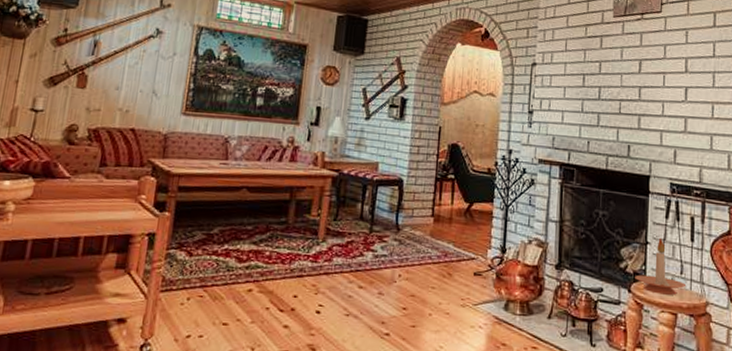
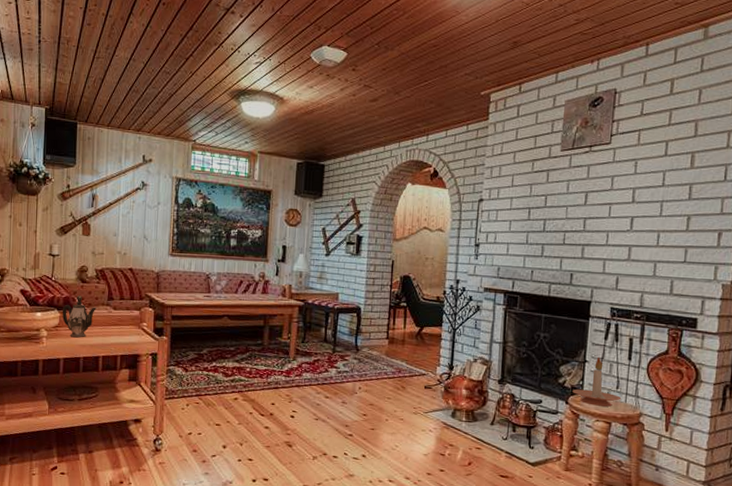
teapot: none [38,160,84,213] -> present [62,295,96,338]

